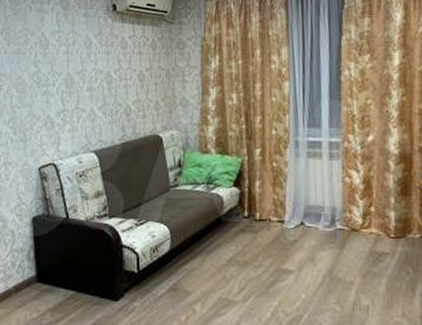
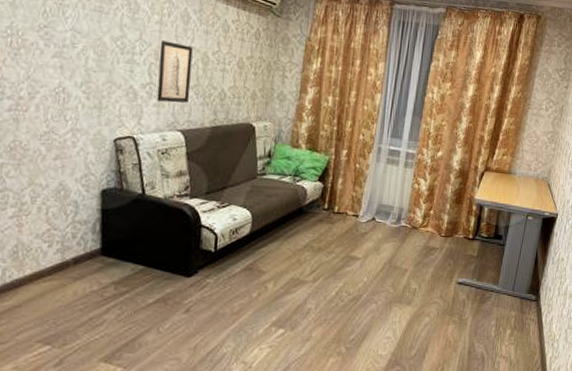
wall art: none [69,68,99,126] -> present [156,40,193,103]

